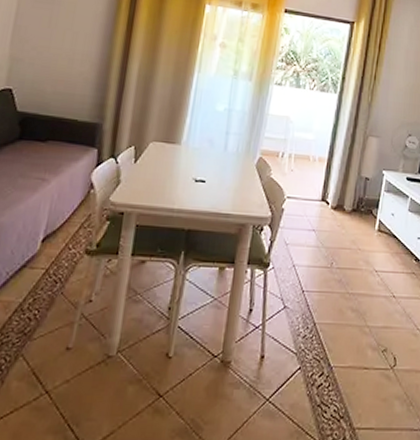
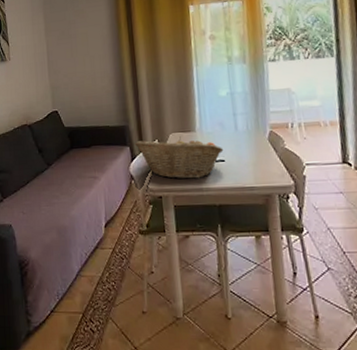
fruit basket: none [104,144,207,198] -> present [134,136,224,179]

